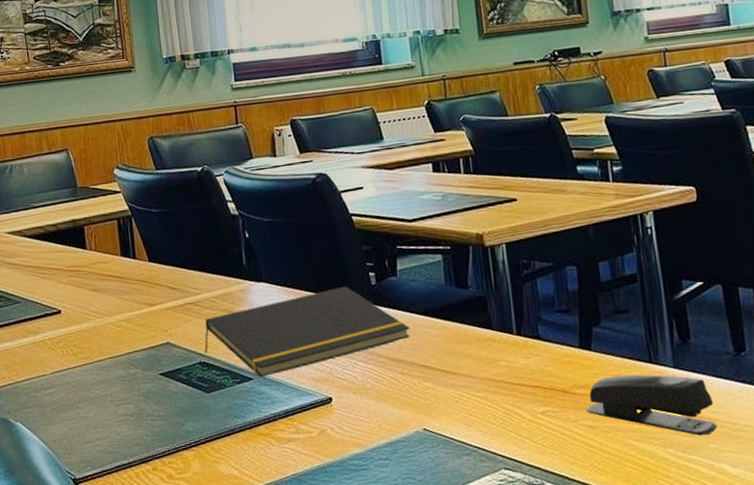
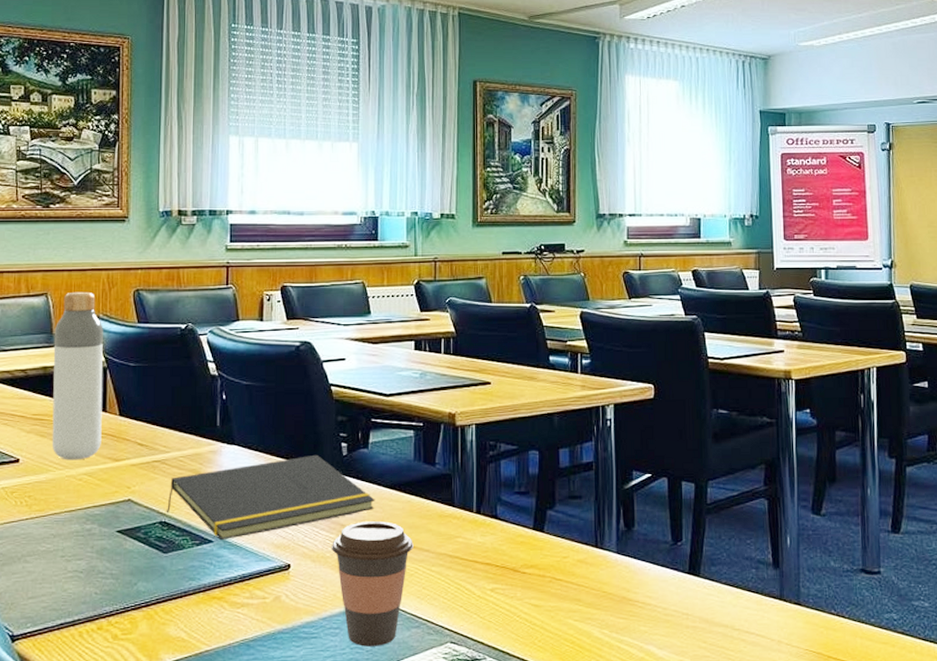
bottle: none [78,143,135,309] -> present [51,291,103,460]
coffee cup: none [370,349,455,477] -> present [331,521,413,647]
stapler: present [587,374,718,436] -> none [533,557,649,619]

